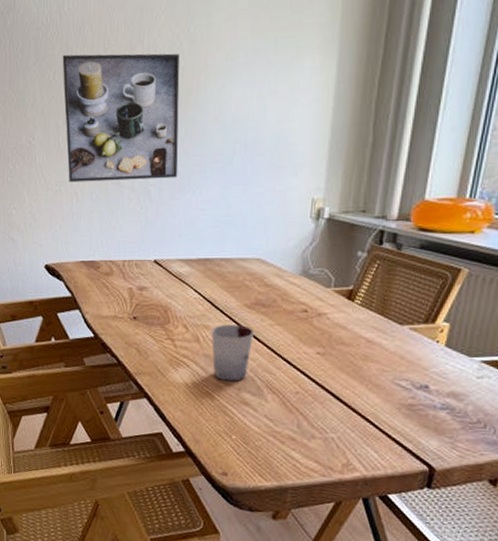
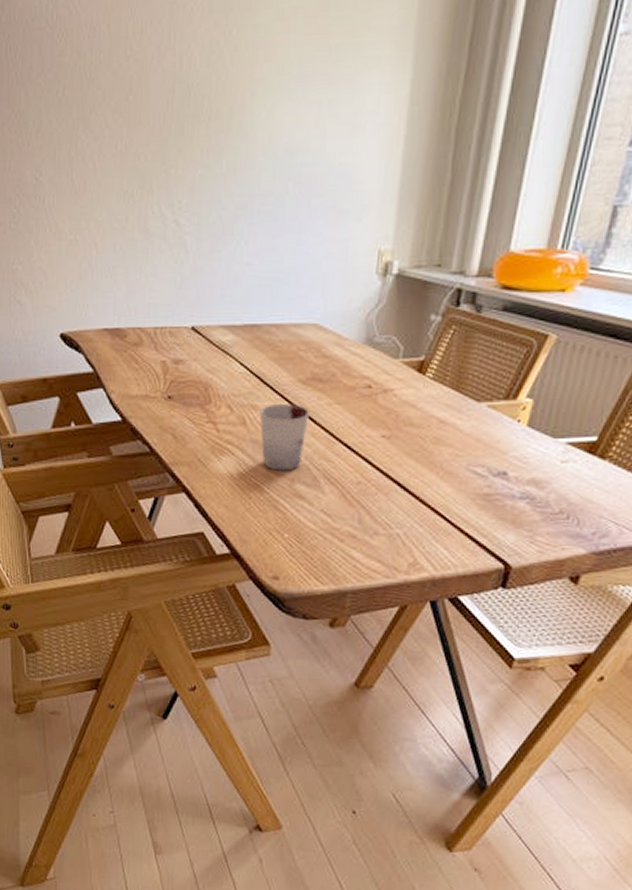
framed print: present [62,53,180,183] -> none [73,63,220,230]

